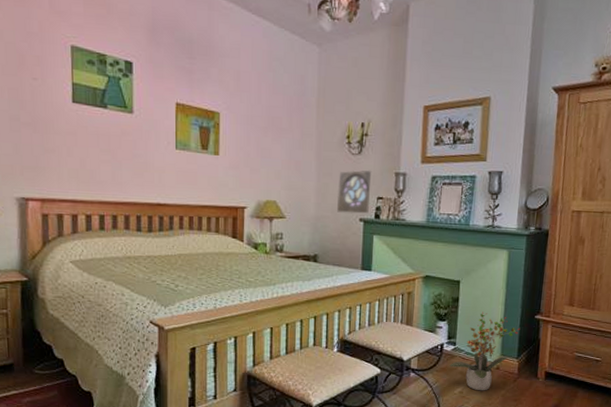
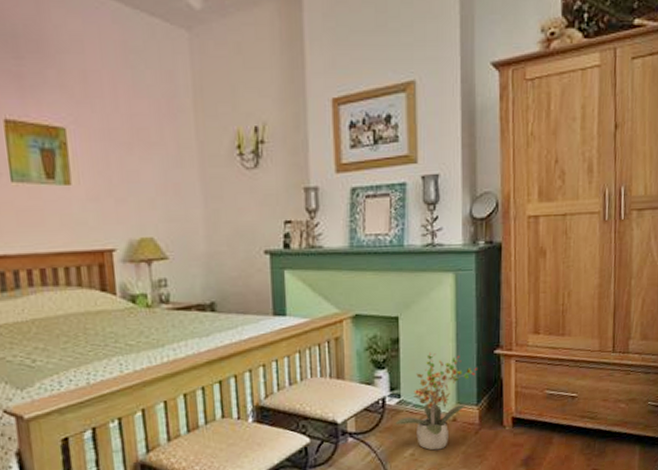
wall ornament: present [337,170,372,214] -> none [232,187,276,245]

